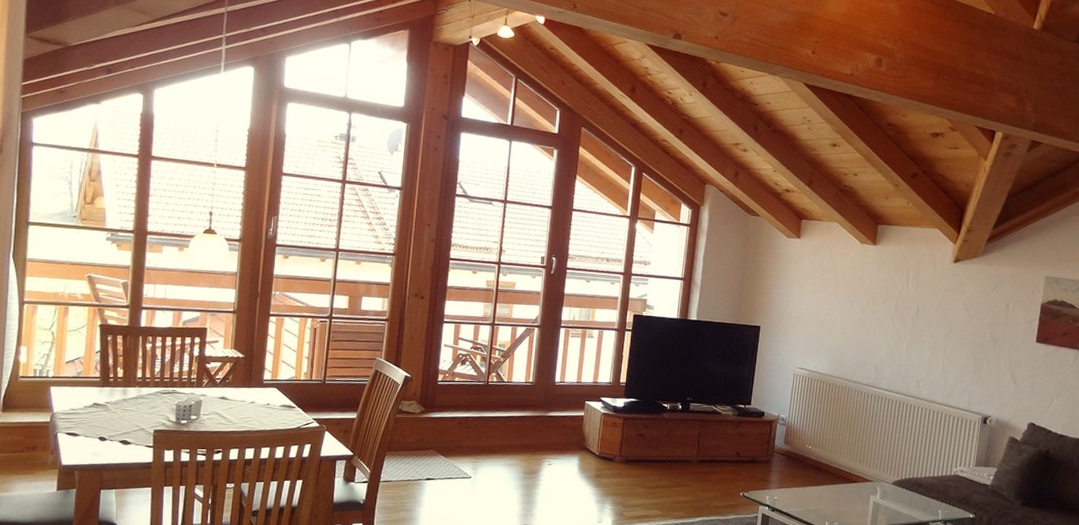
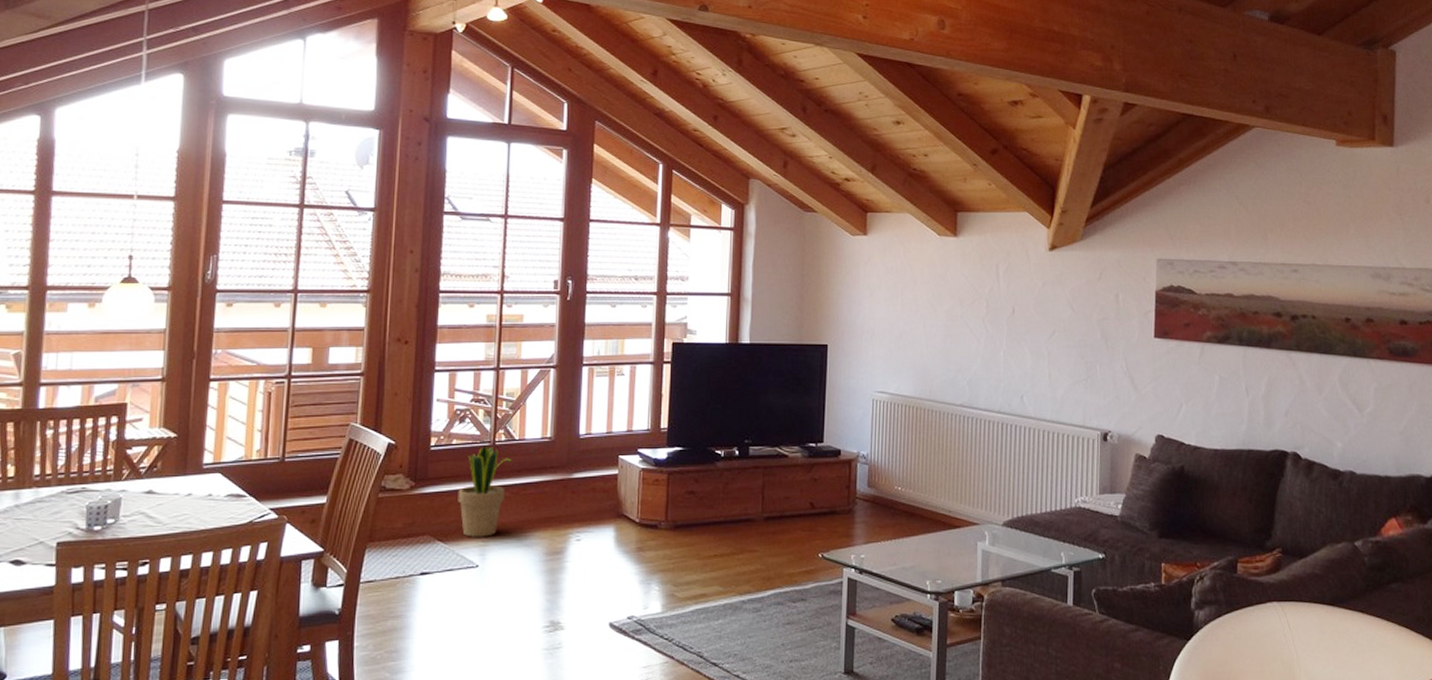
potted plant: none [457,384,501,455] -> present [458,445,512,537]

